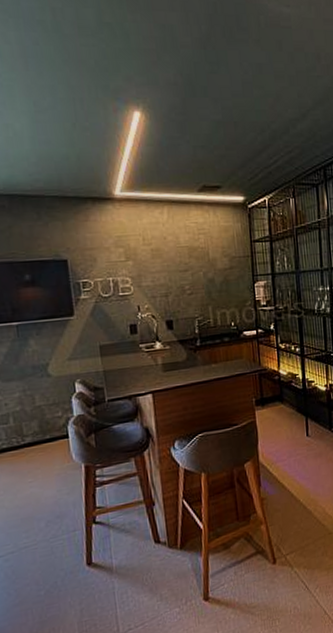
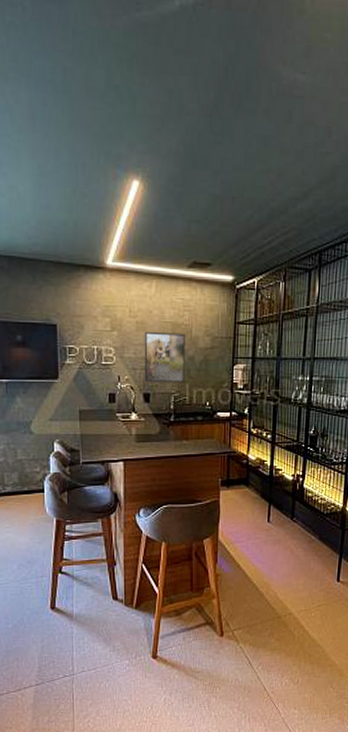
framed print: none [160,256,207,310] -> present [144,331,185,383]

